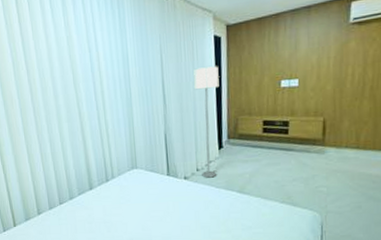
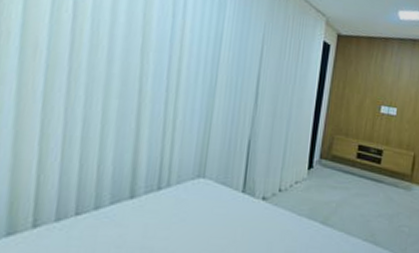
lamp: present [193,66,219,178] -> none [284,71,323,202]

